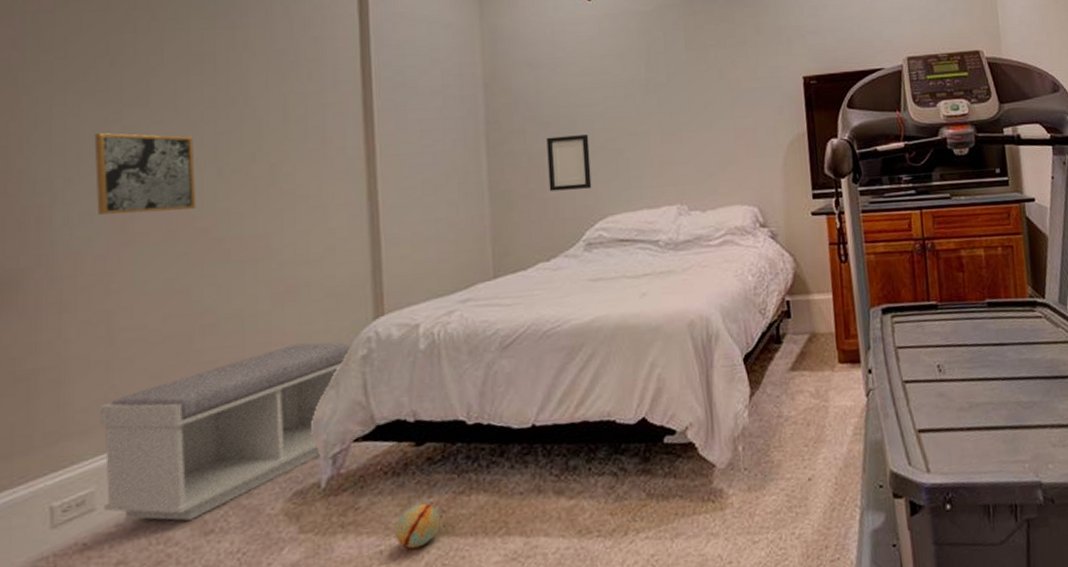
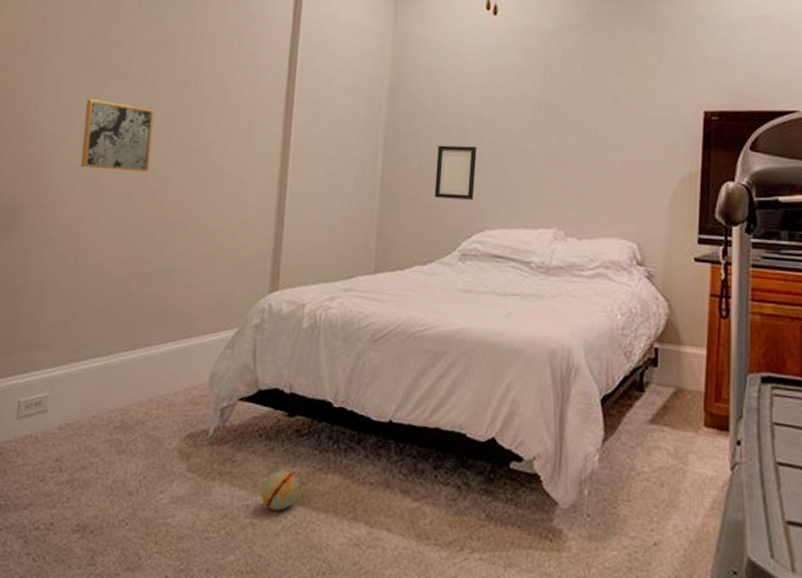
bench: present [99,342,354,521] -> none [52,303,251,438]

